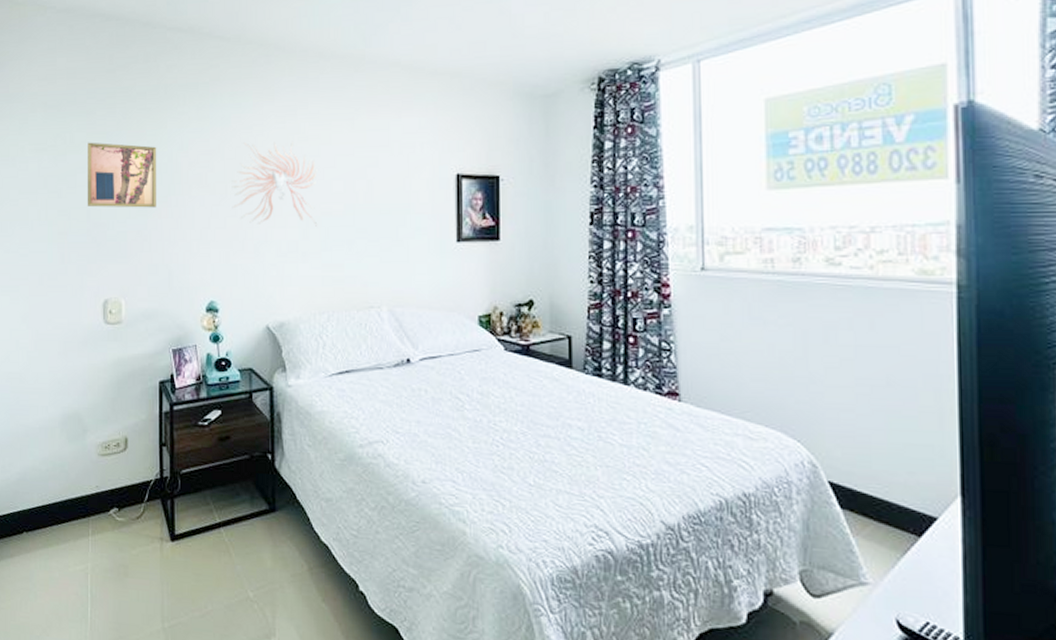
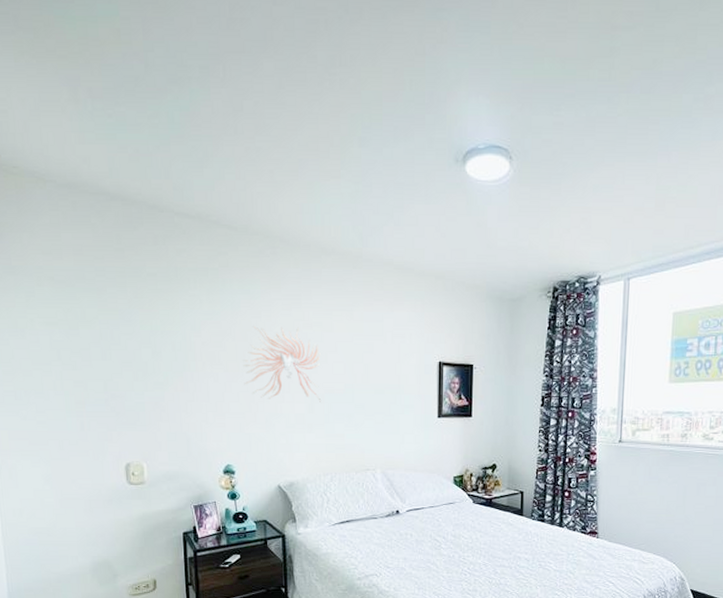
wall art: present [87,142,157,208] -> none [100,318,172,382]

